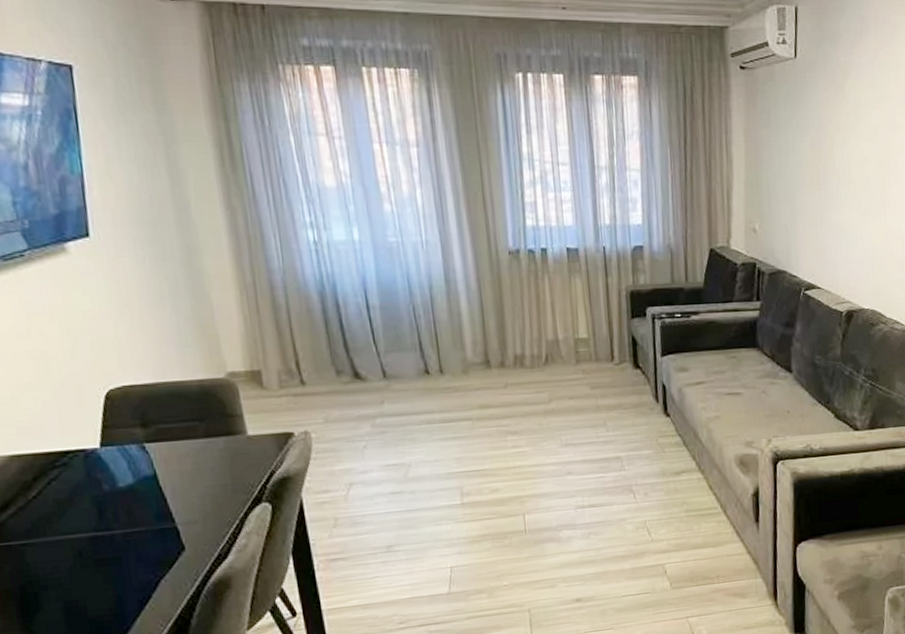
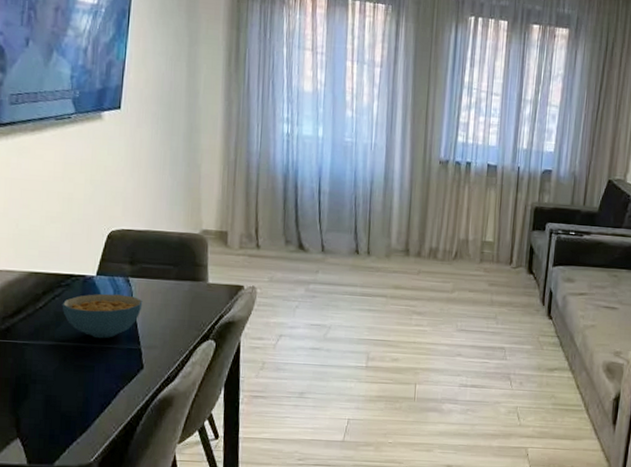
cereal bowl: none [61,465,169,524] -> present [62,293,143,339]

